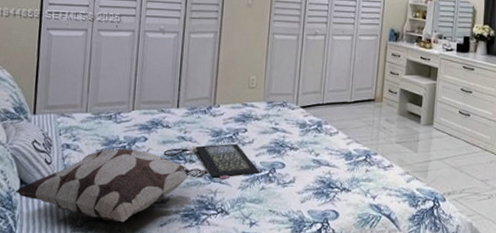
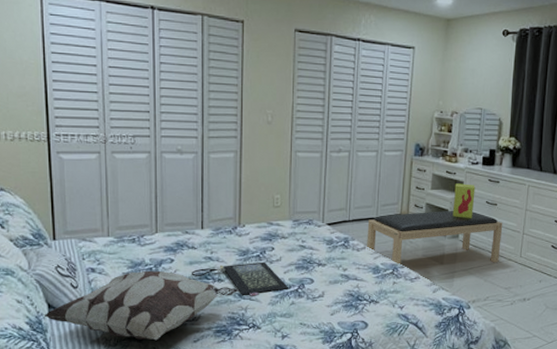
bench: none [340,96,479,153] -> present [367,210,503,264]
decorative box: none [427,69,450,106] -> present [452,183,475,218]

